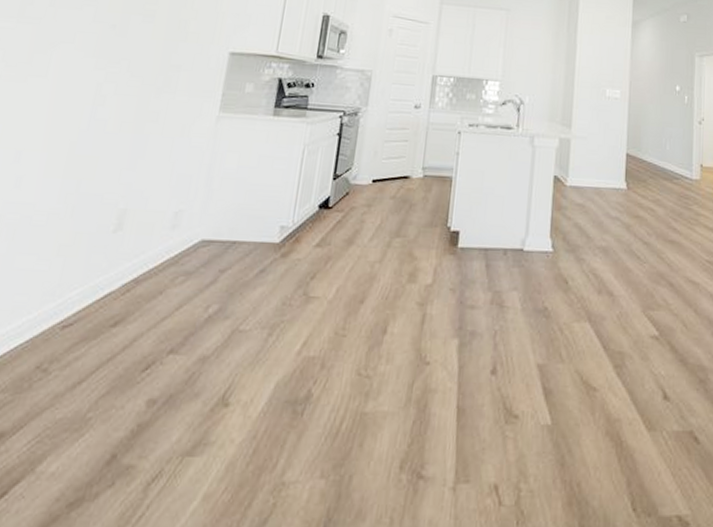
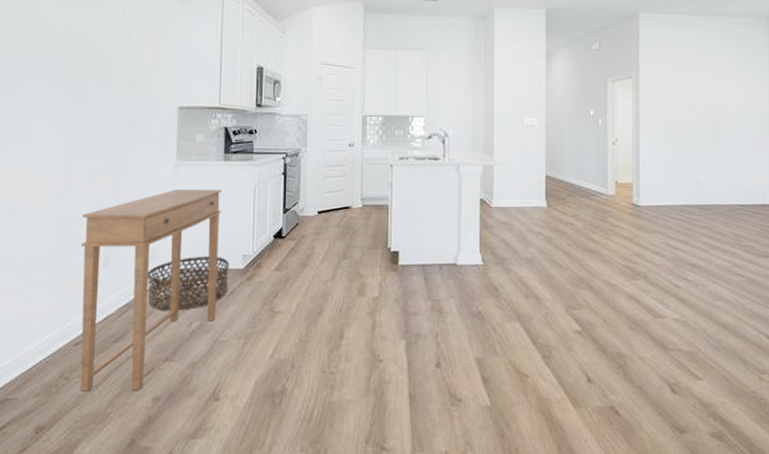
side table: none [59,145,266,391] -> present [80,189,222,391]
basket: none [160,224,264,291] -> present [147,255,230,311]

